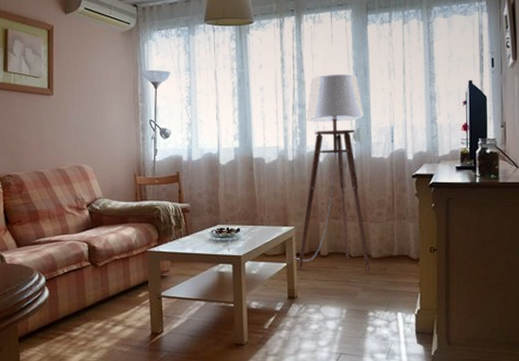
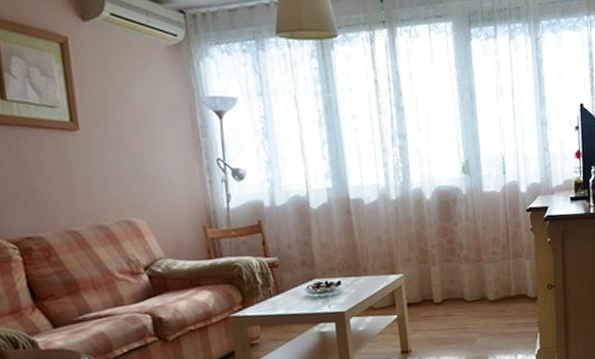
floor lamp: present [294,74,371,273] -> none [405,98,488,320]

